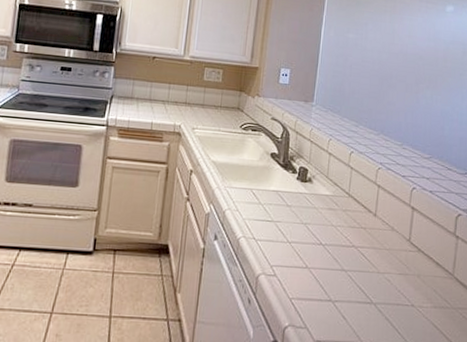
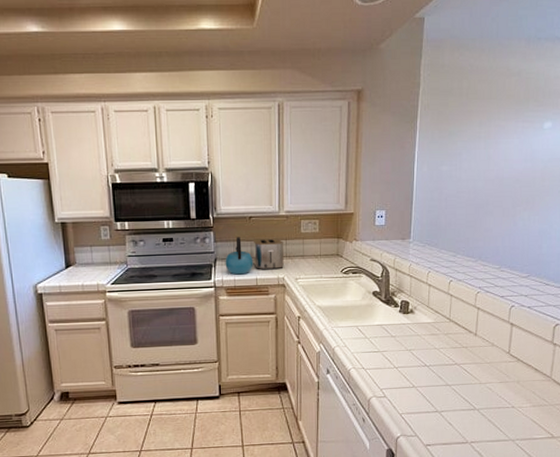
kettle: none [121,76,151,117] -> present [225,237,253,275]
toaster: none [151,80,184,116] -> present [253,238,284,270]

